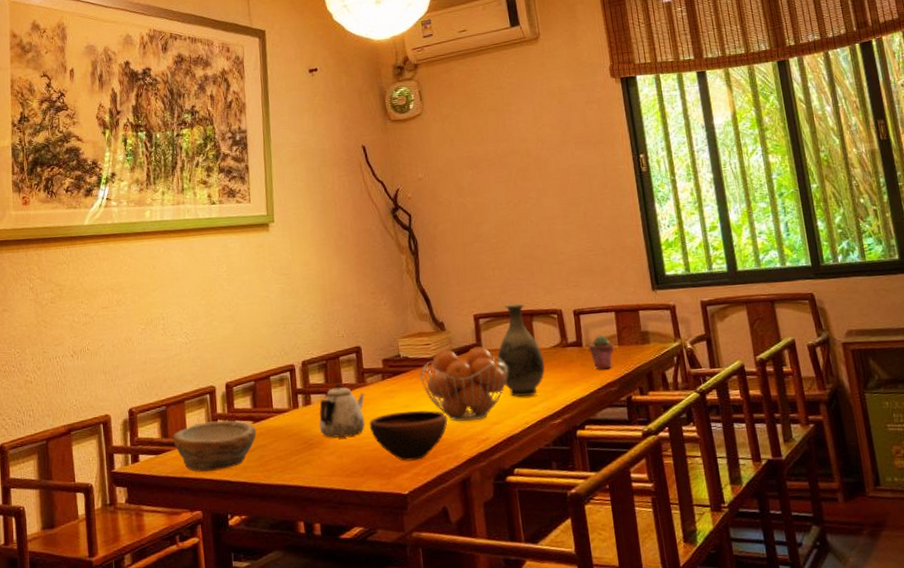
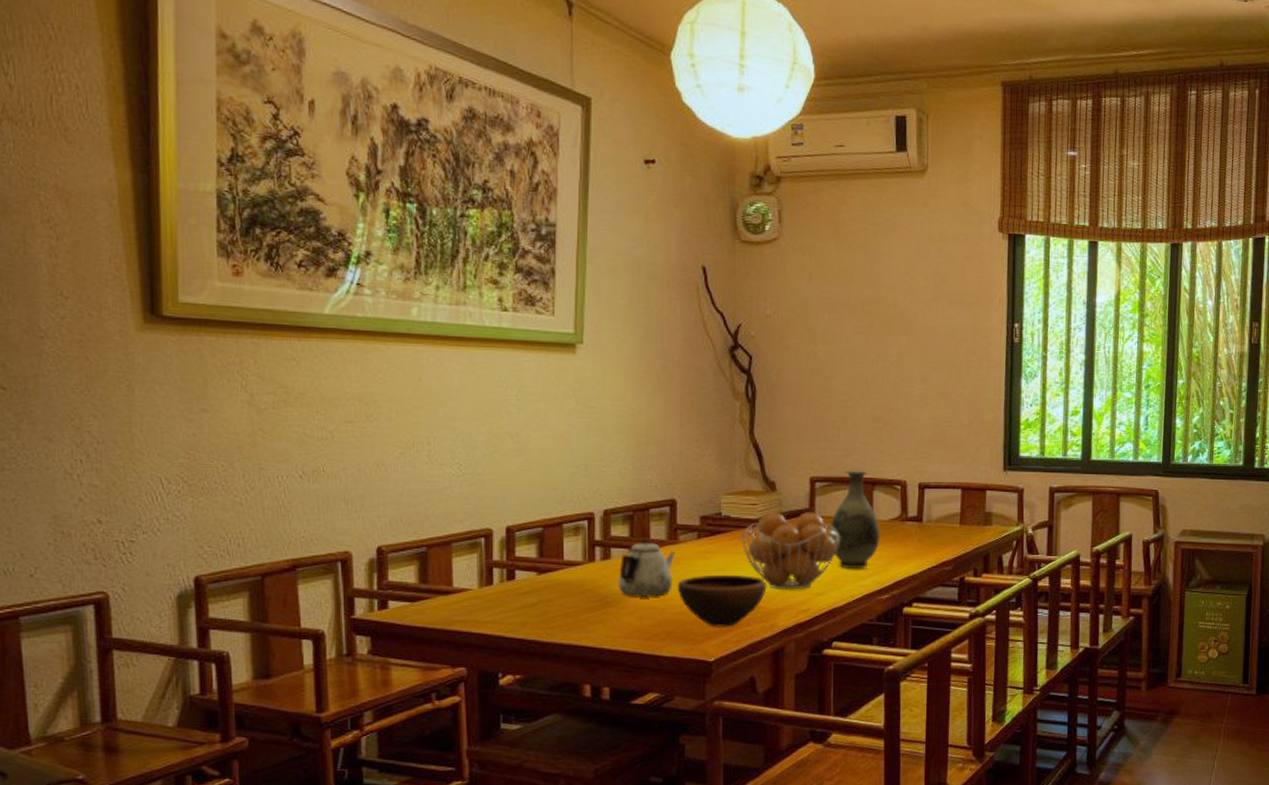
bowl: present [173,420,257,472] -> none [434,569,541,625]
potted succulent: present [588,336,614,370] -> none [929,513,955,548]

